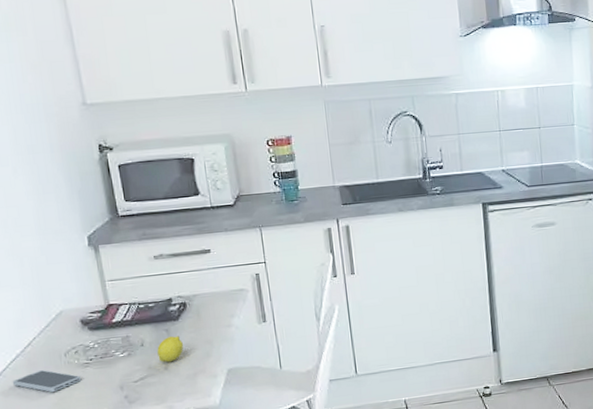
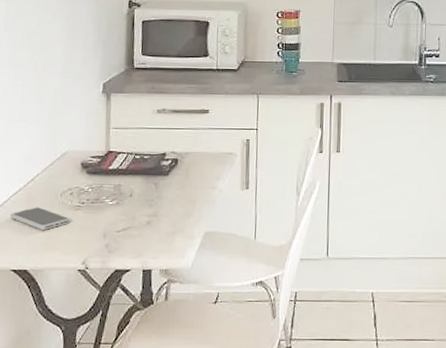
fruit: present [157,336,183,363] -> none [143,191,168,217]

